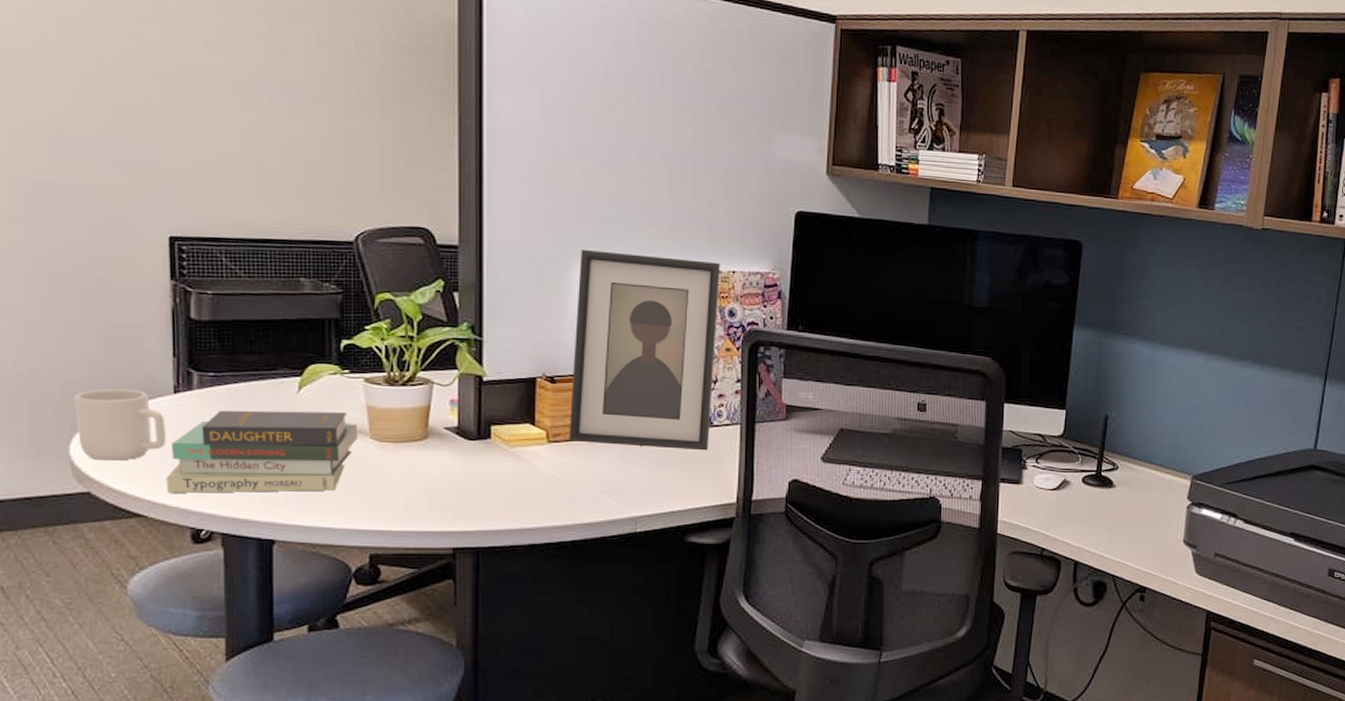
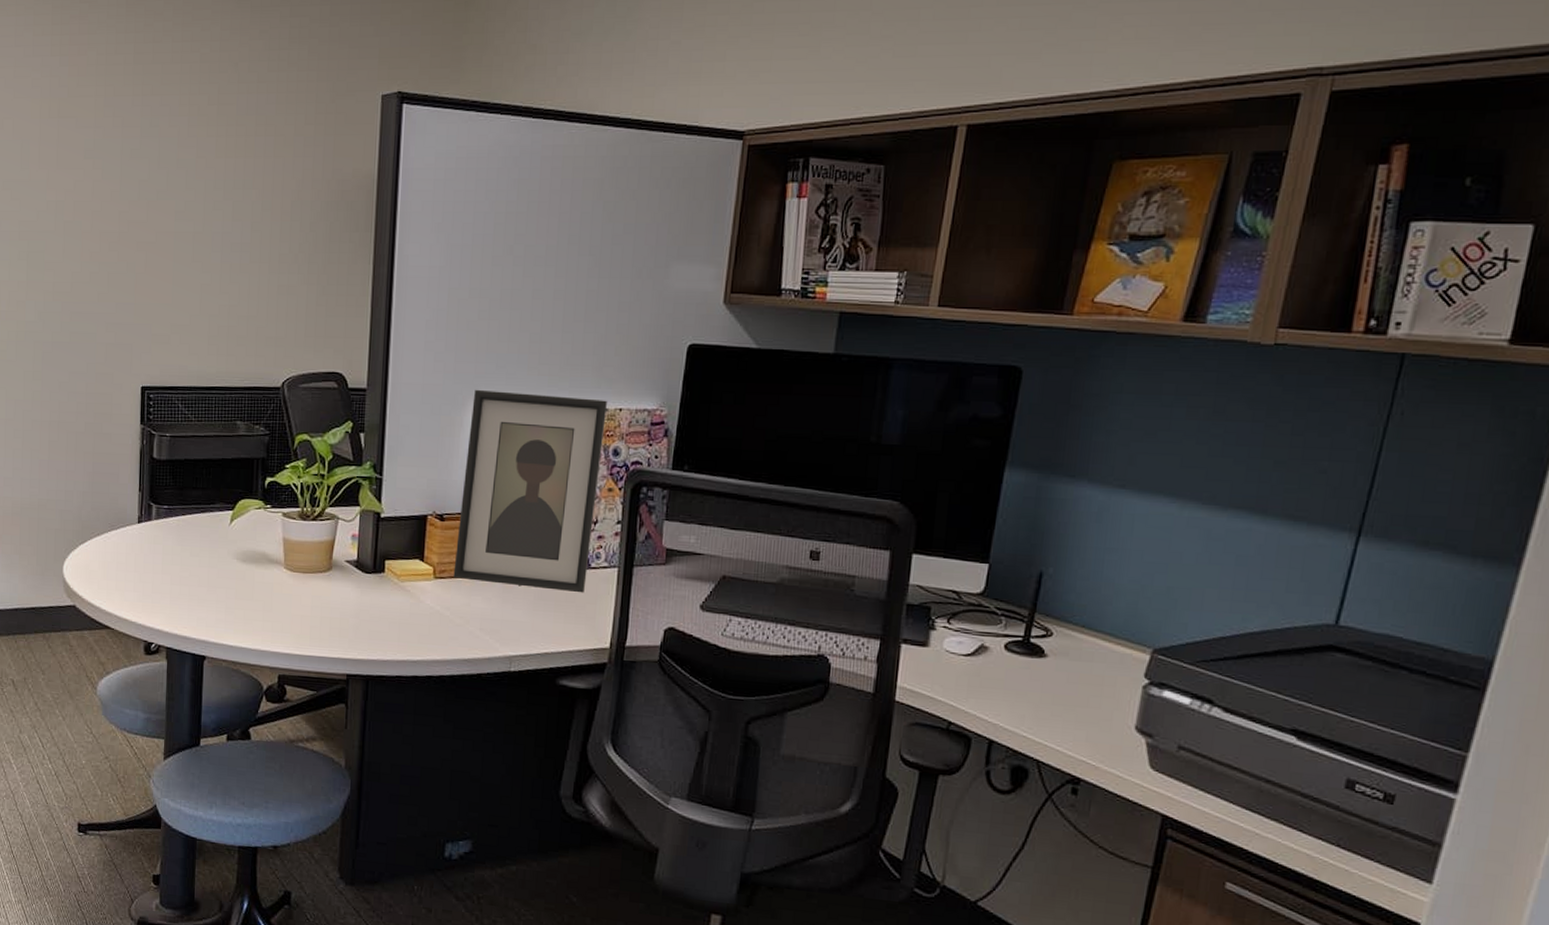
mug: present [74,388,167,461] -> none [68,517,131,580]
books: present [166,410,357,493] -> none [128,539,275,615]

